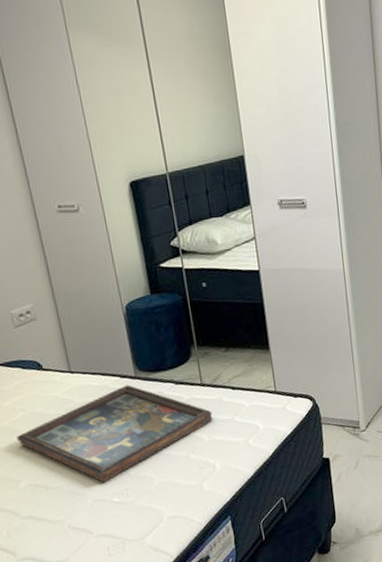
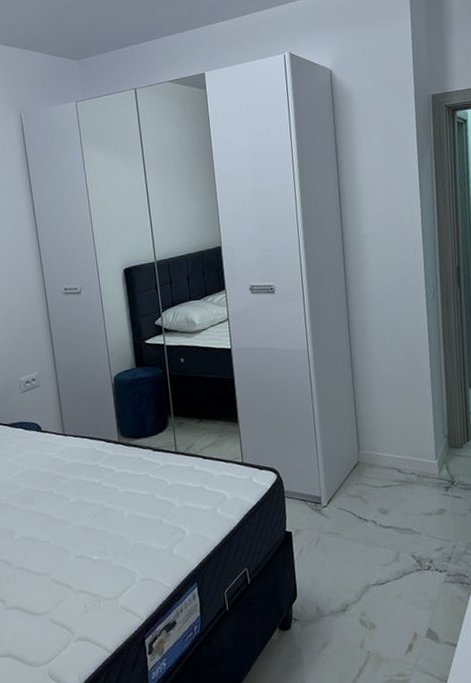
decorative tray: present [16,384,213,482] -> none [15,449,185,540]

